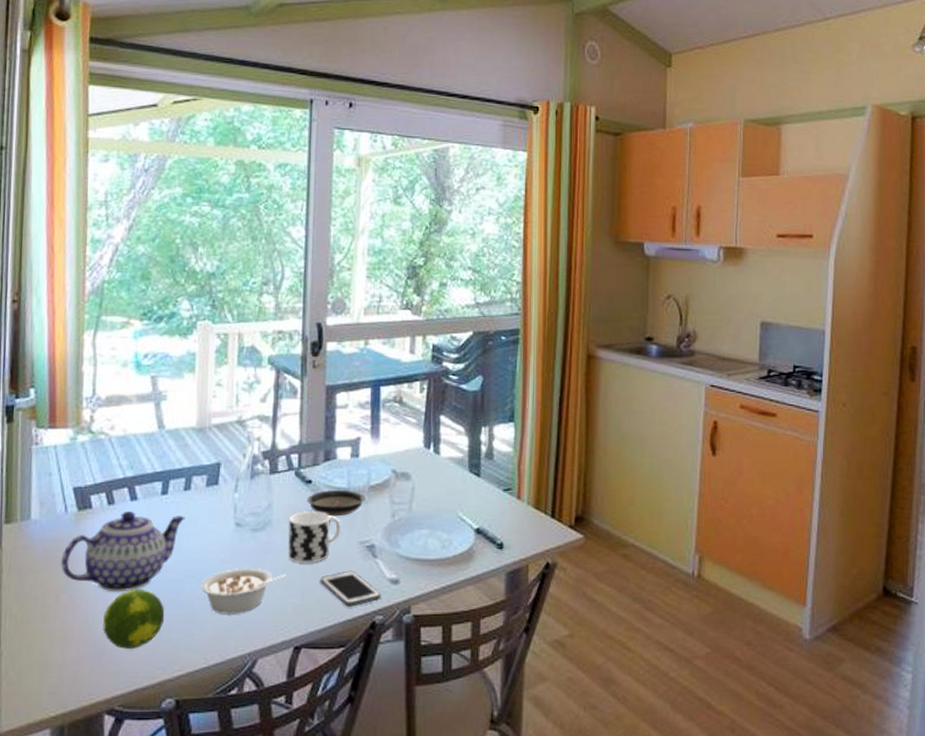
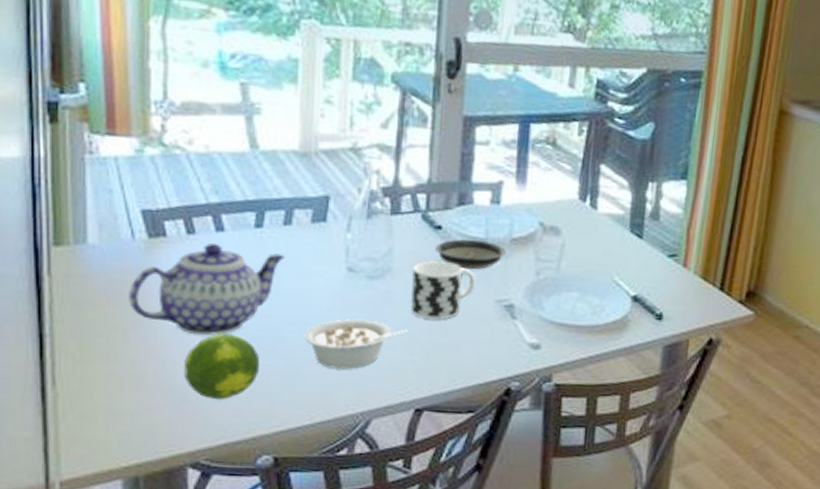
cell phone: present [320,570,381,607] -> none [447,331,519,370]

